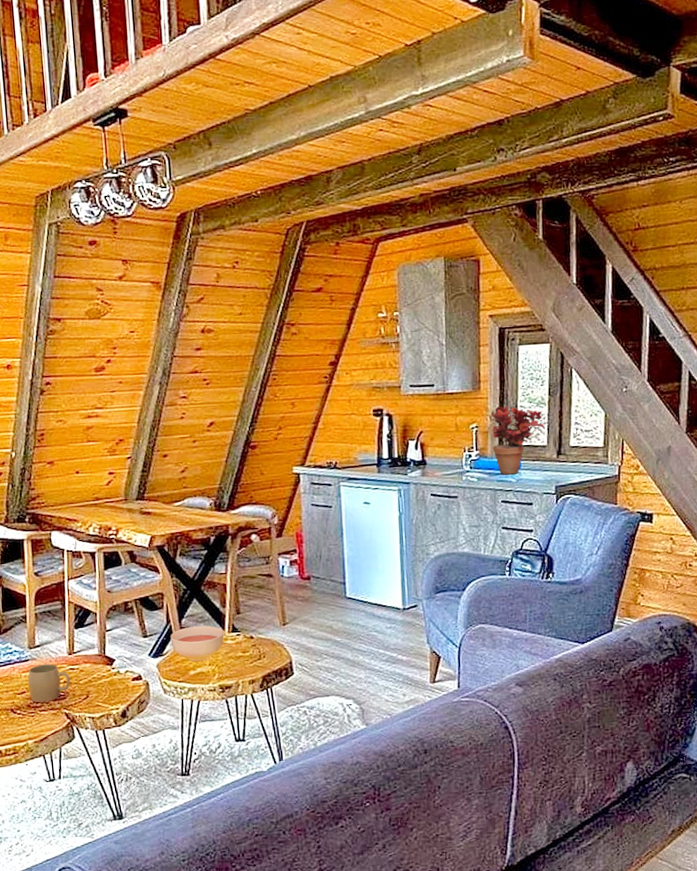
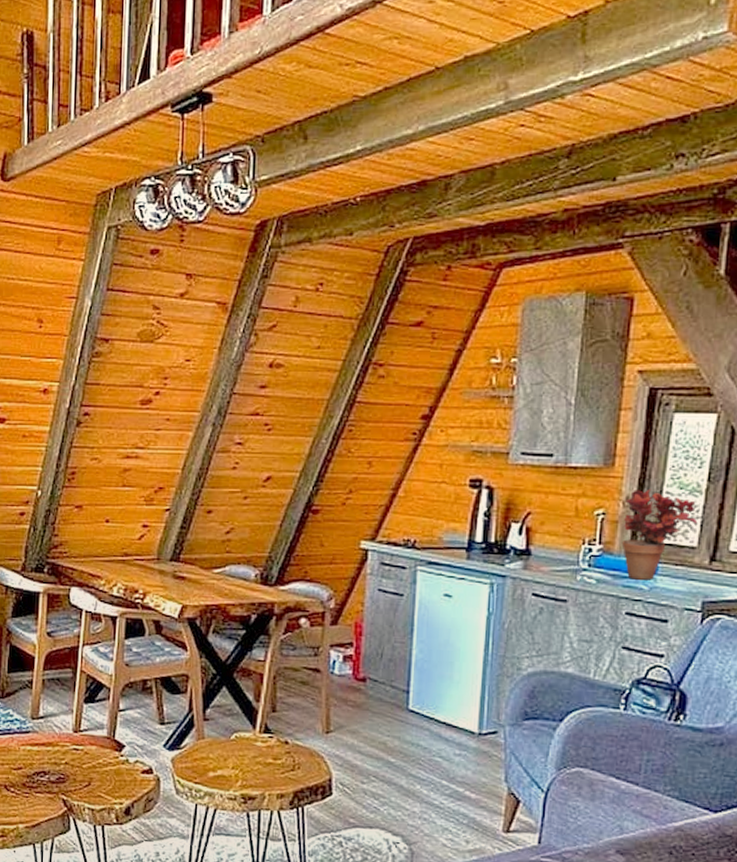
mug: present [27,663,71,702] -> none [25,738,73,783]
bowl: present [170,625,225,662] -> none [191,719,254,762]

